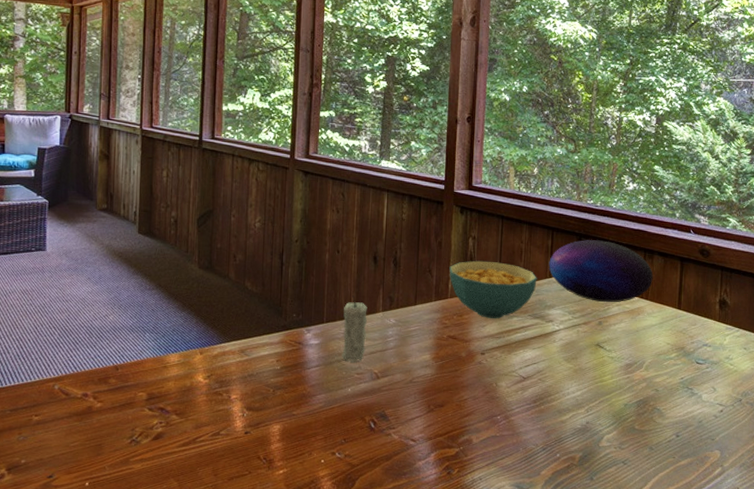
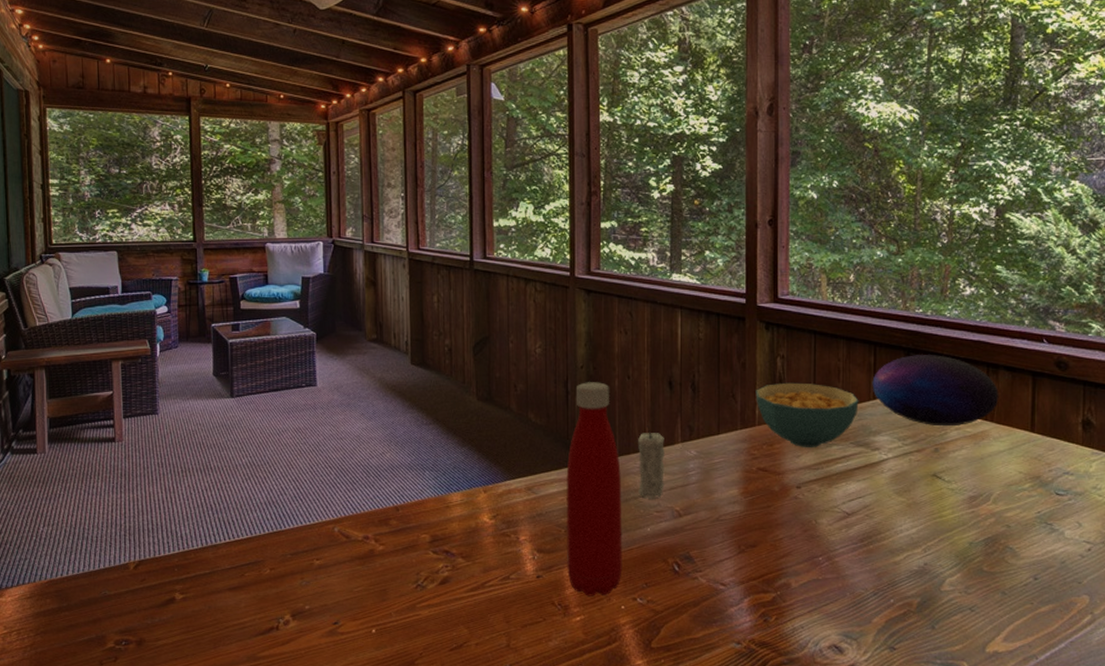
bottle: none [273,255,327,451] -> present [566,382,623,596]

